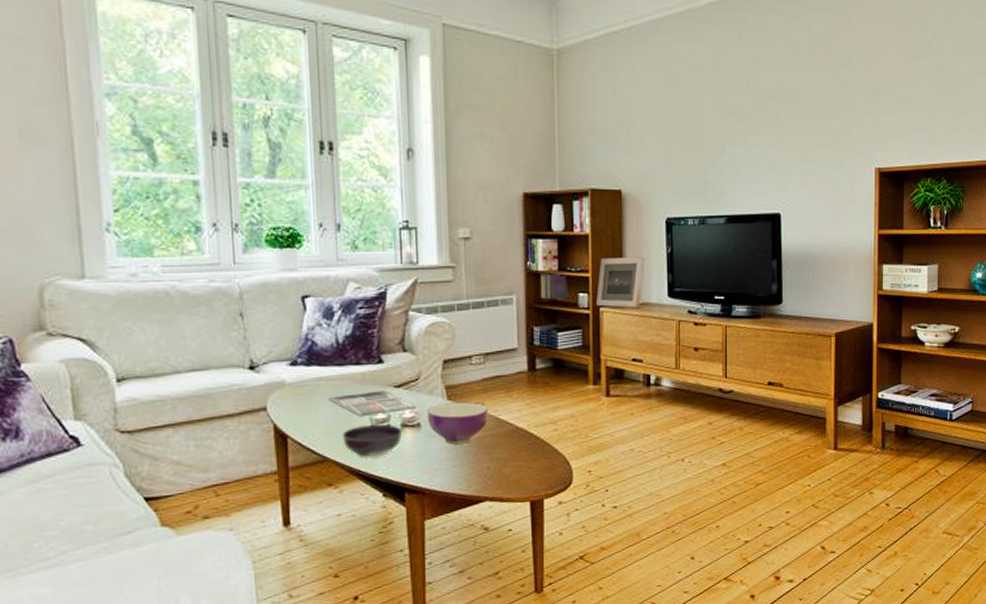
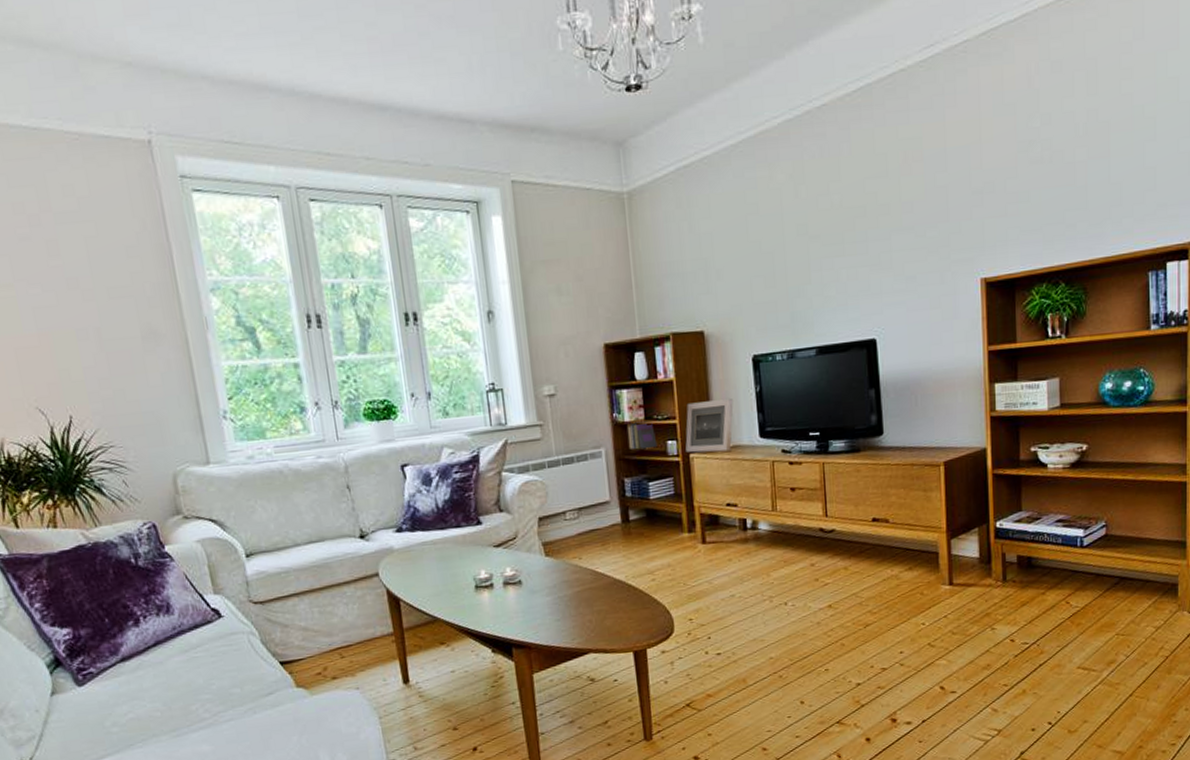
magazine: present [329,391,416,417] -> none [434,551,516,578]
bowl: present [342,424,403,458] -> none [449,583,506,617]
bowl: present [427,402,489,445] -> none [526,557,586,600]

